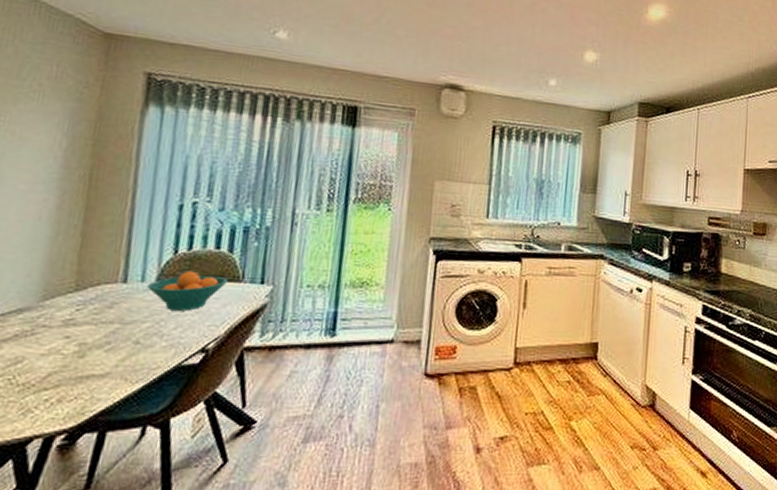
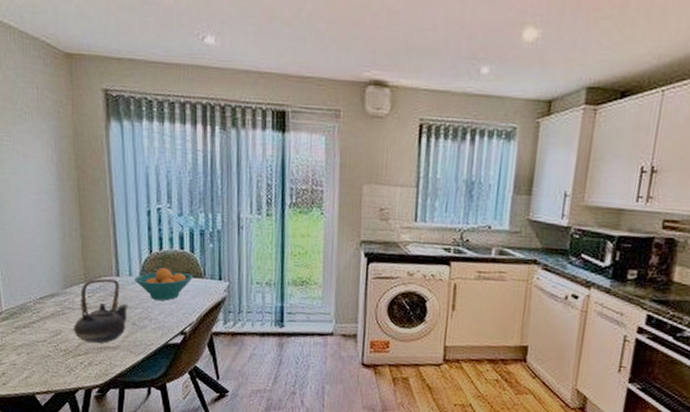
teapot: none [44,285,134,371] -> present [74,278,129,343]

